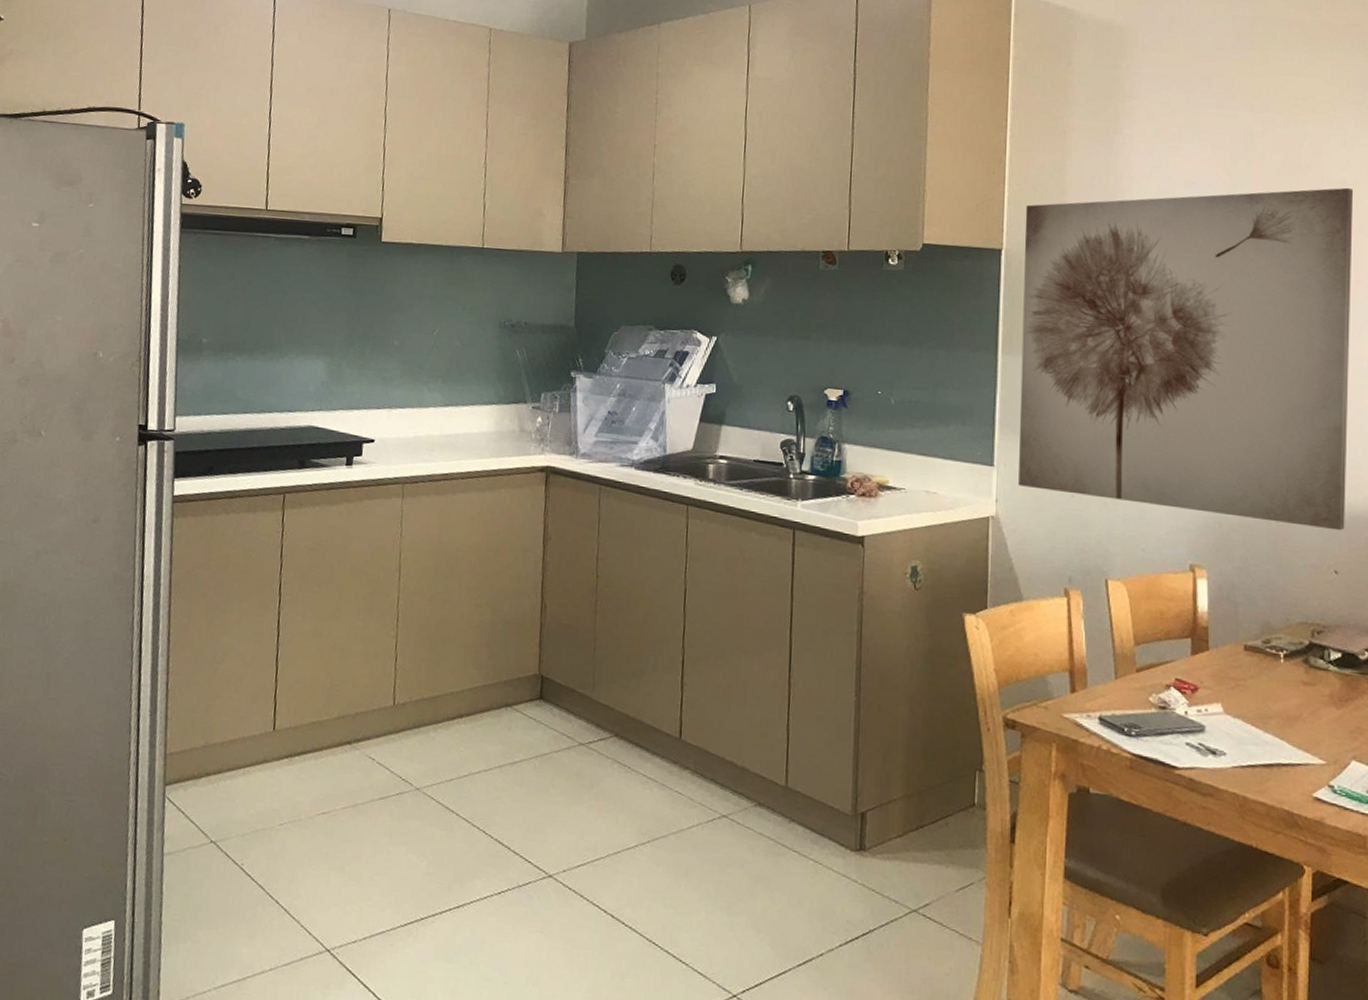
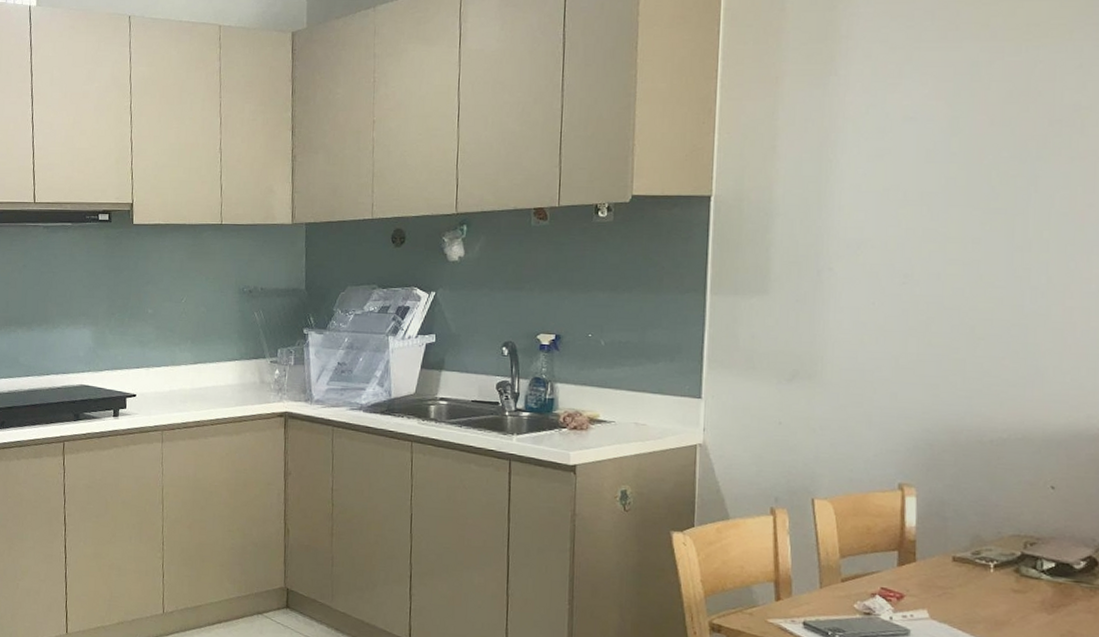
wall art: present [1018,187,1354,531] -> none [726,111,1089,449]

